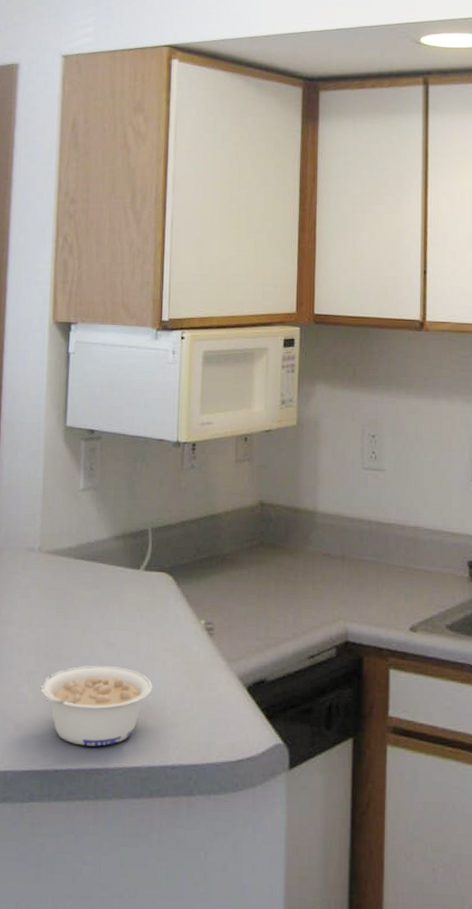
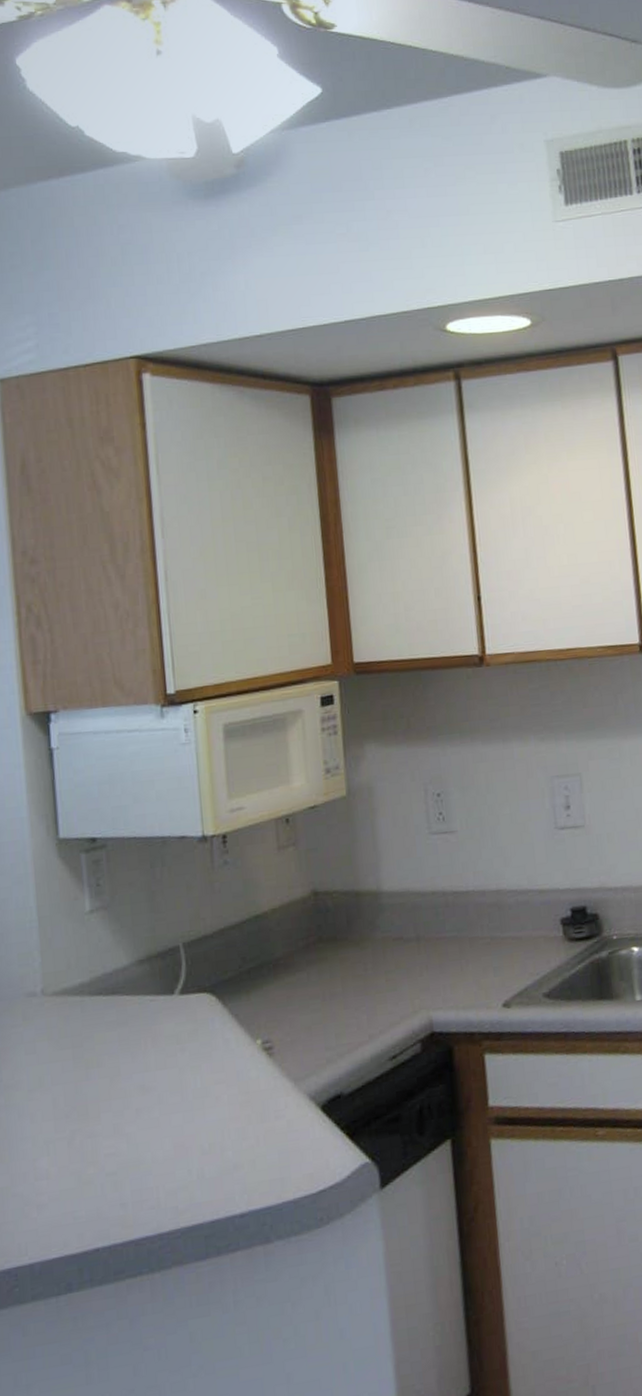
legume: present [40,665,153,747] -> none [64,1112,207,1214]

